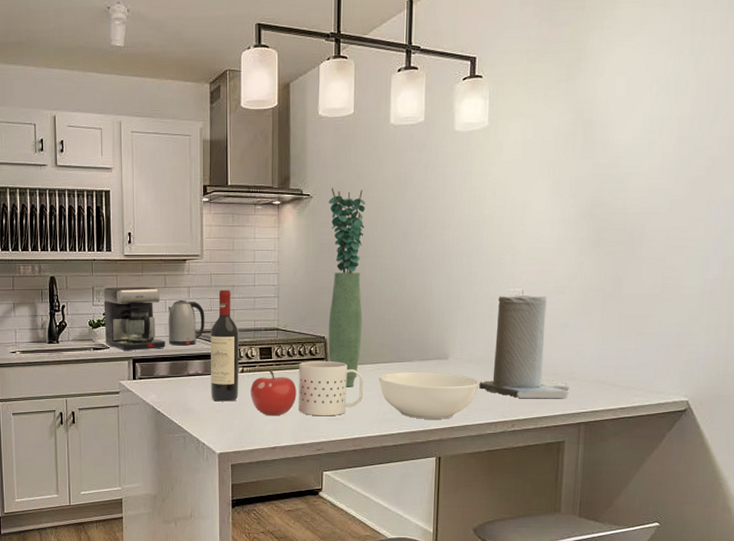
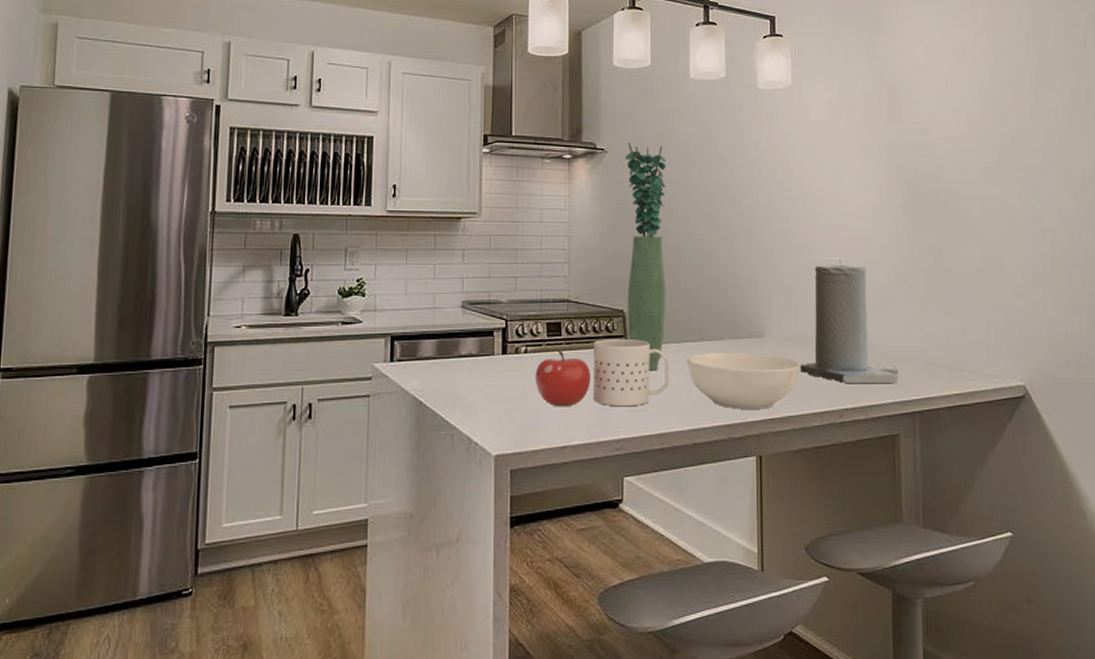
coffee maker: present [103,286,166,352] -> none [357,247,433,327]
kettle: present [168,300,205,346] -> none [436,265,482,320]
wine bottle: present [211,290,239,402] -> none [487,253,522,389]

